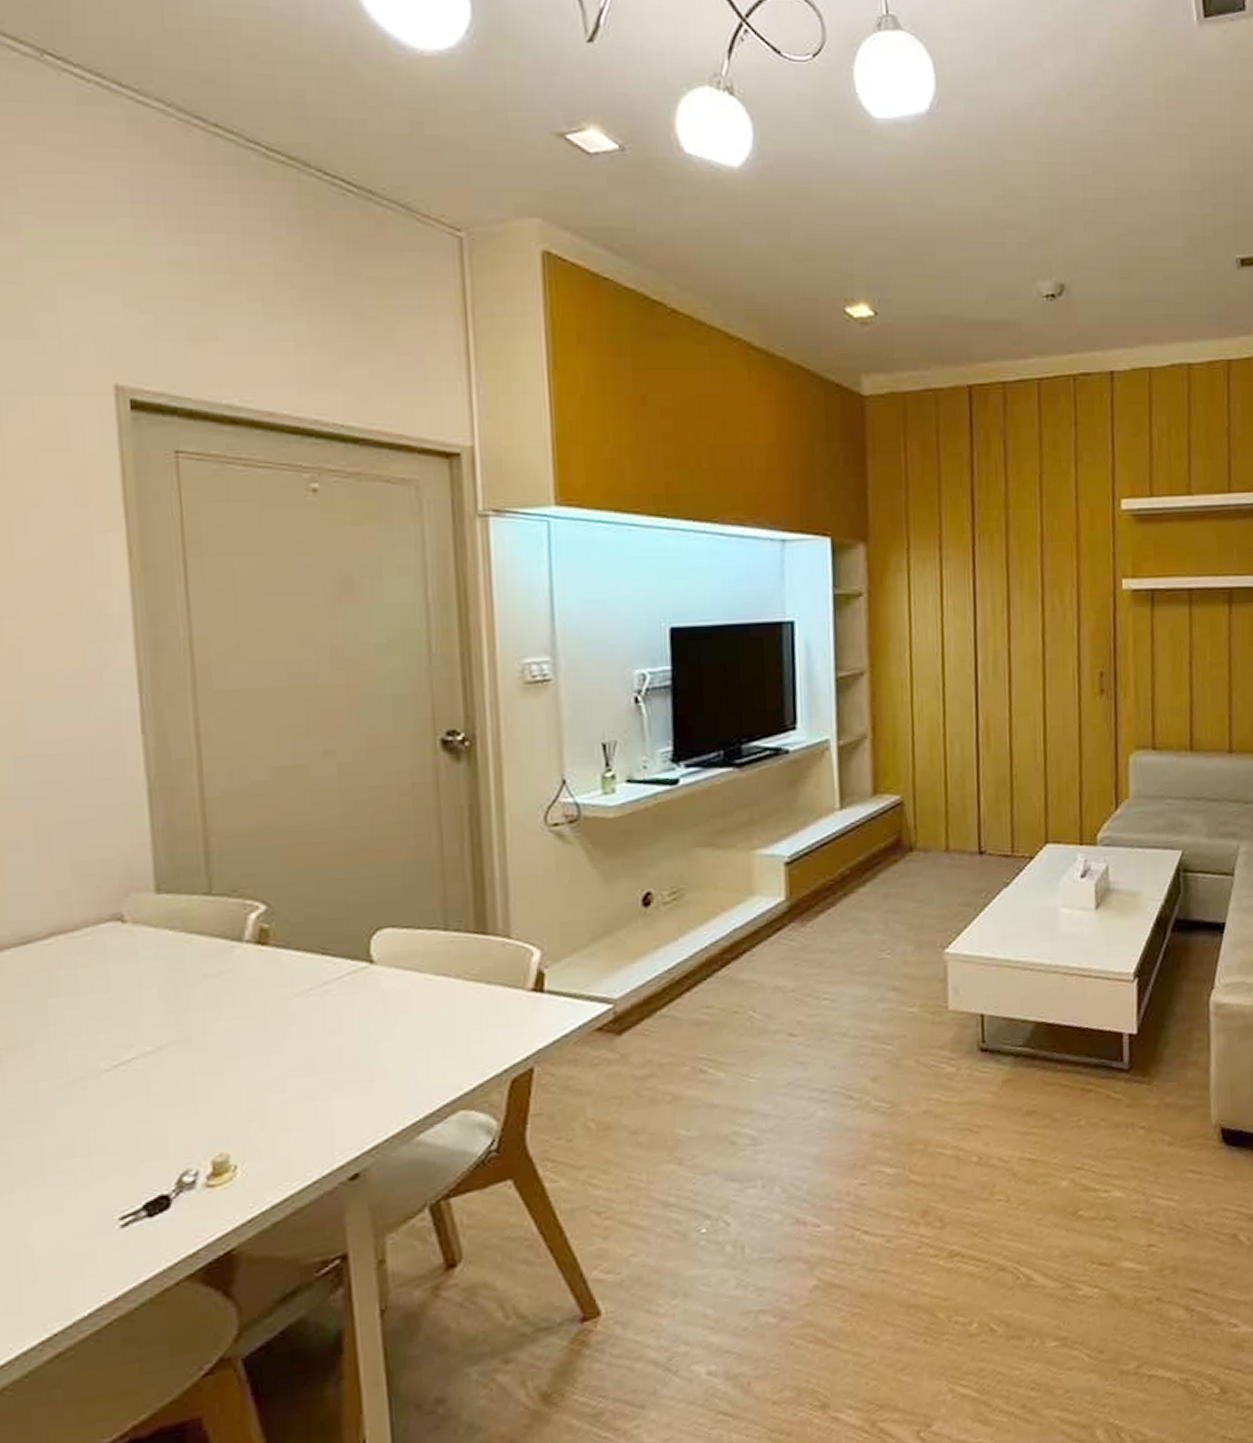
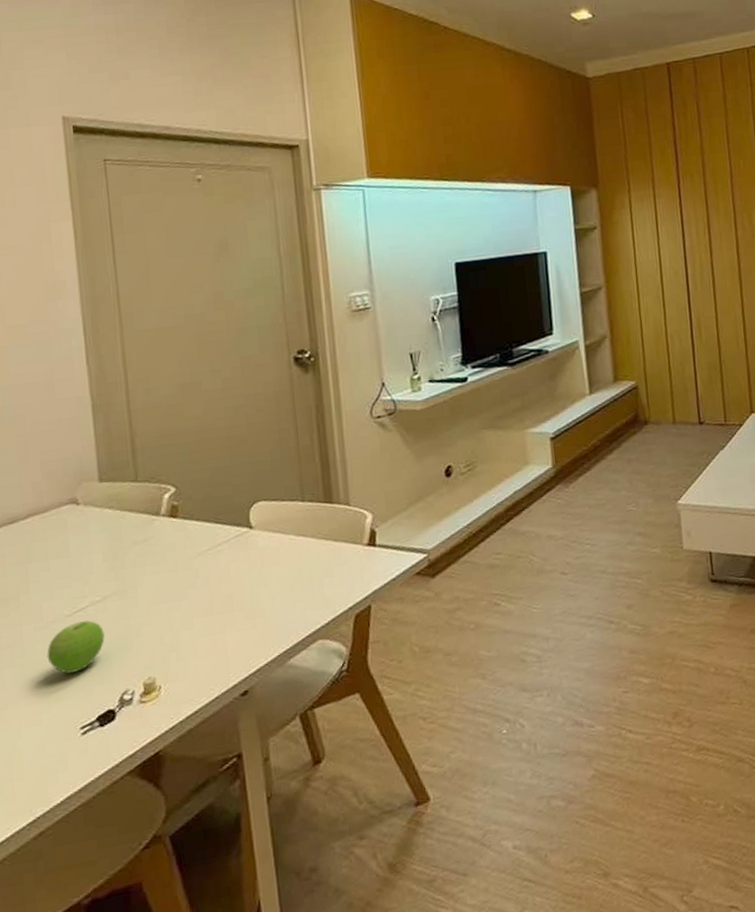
fruit: none [73,1077,158,1147] -> present [47,620,105,674]

